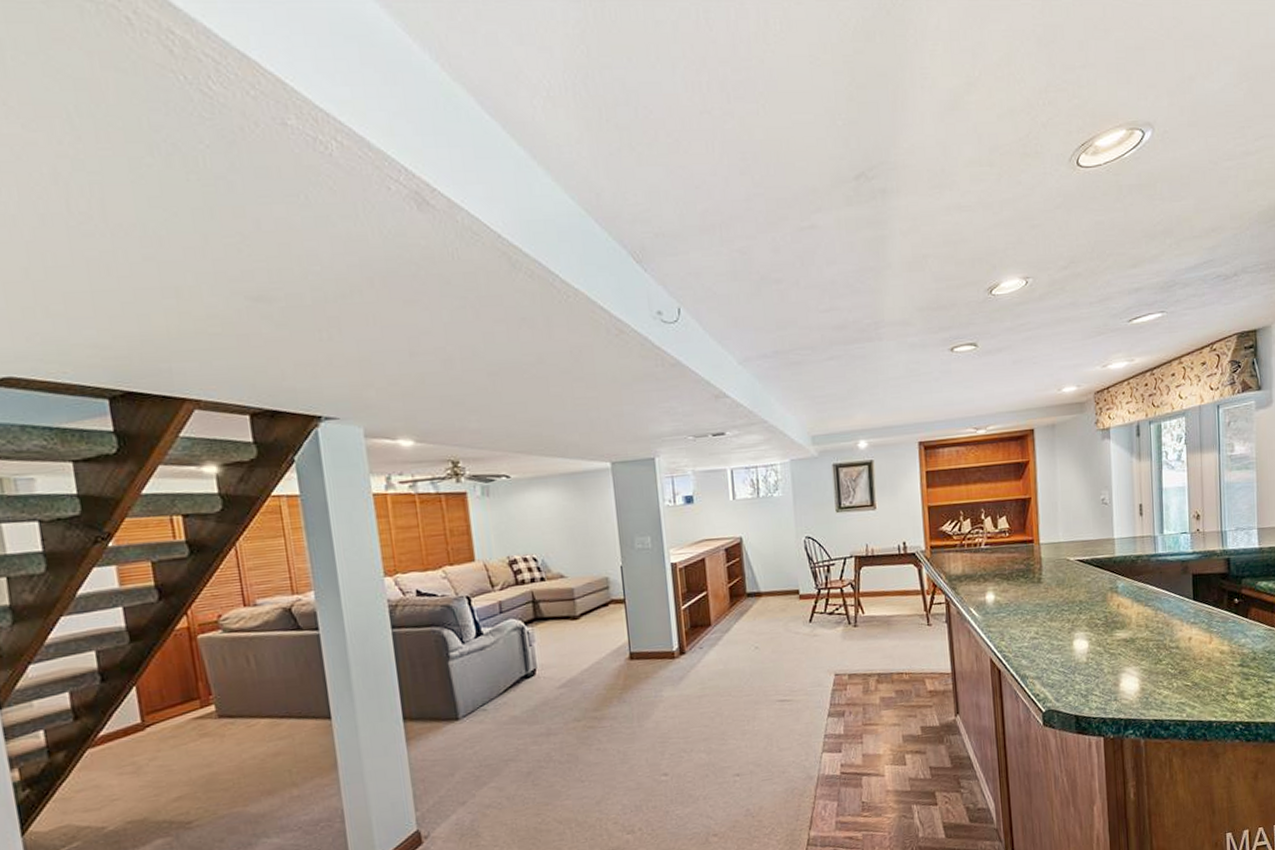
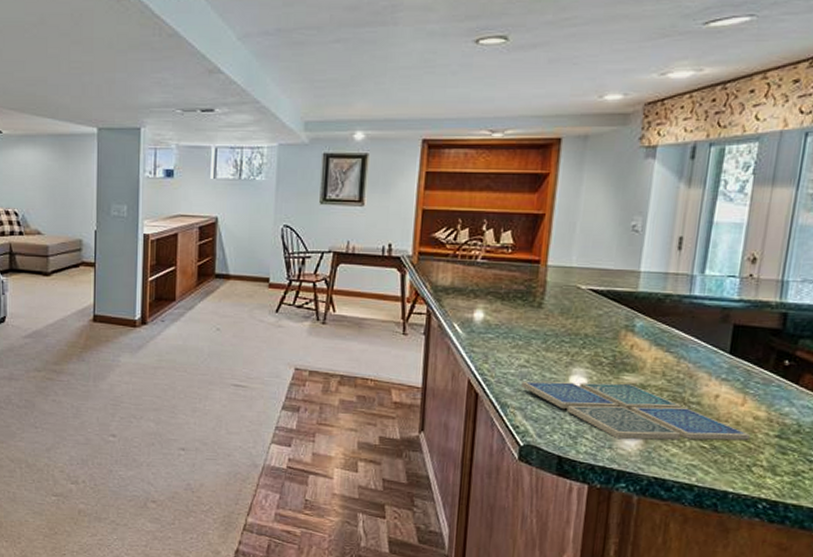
drink coaster: none [1035,639,1221,691] -> present [521,381,751,441]

